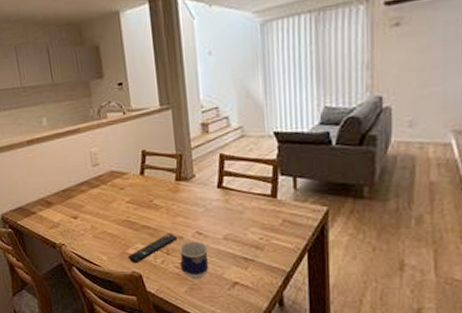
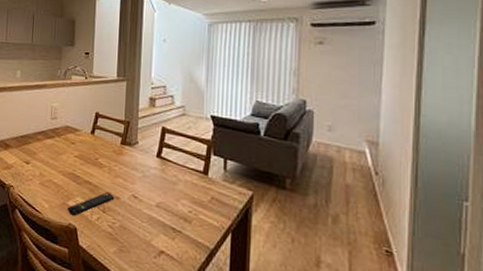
cup: present [179,241,209,280] -> none [113,203,141,242]

